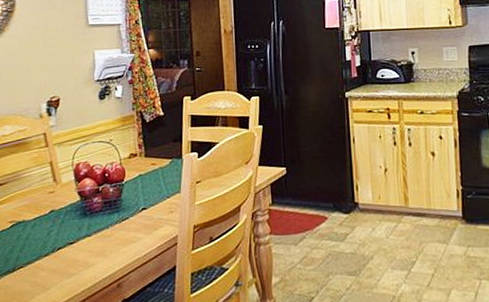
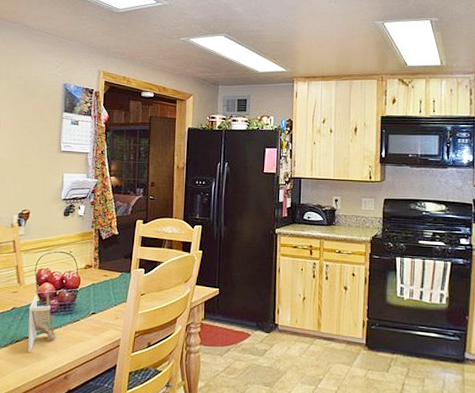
napkin holder: none [70,186,104,260] -> present [28,290,57,352]

